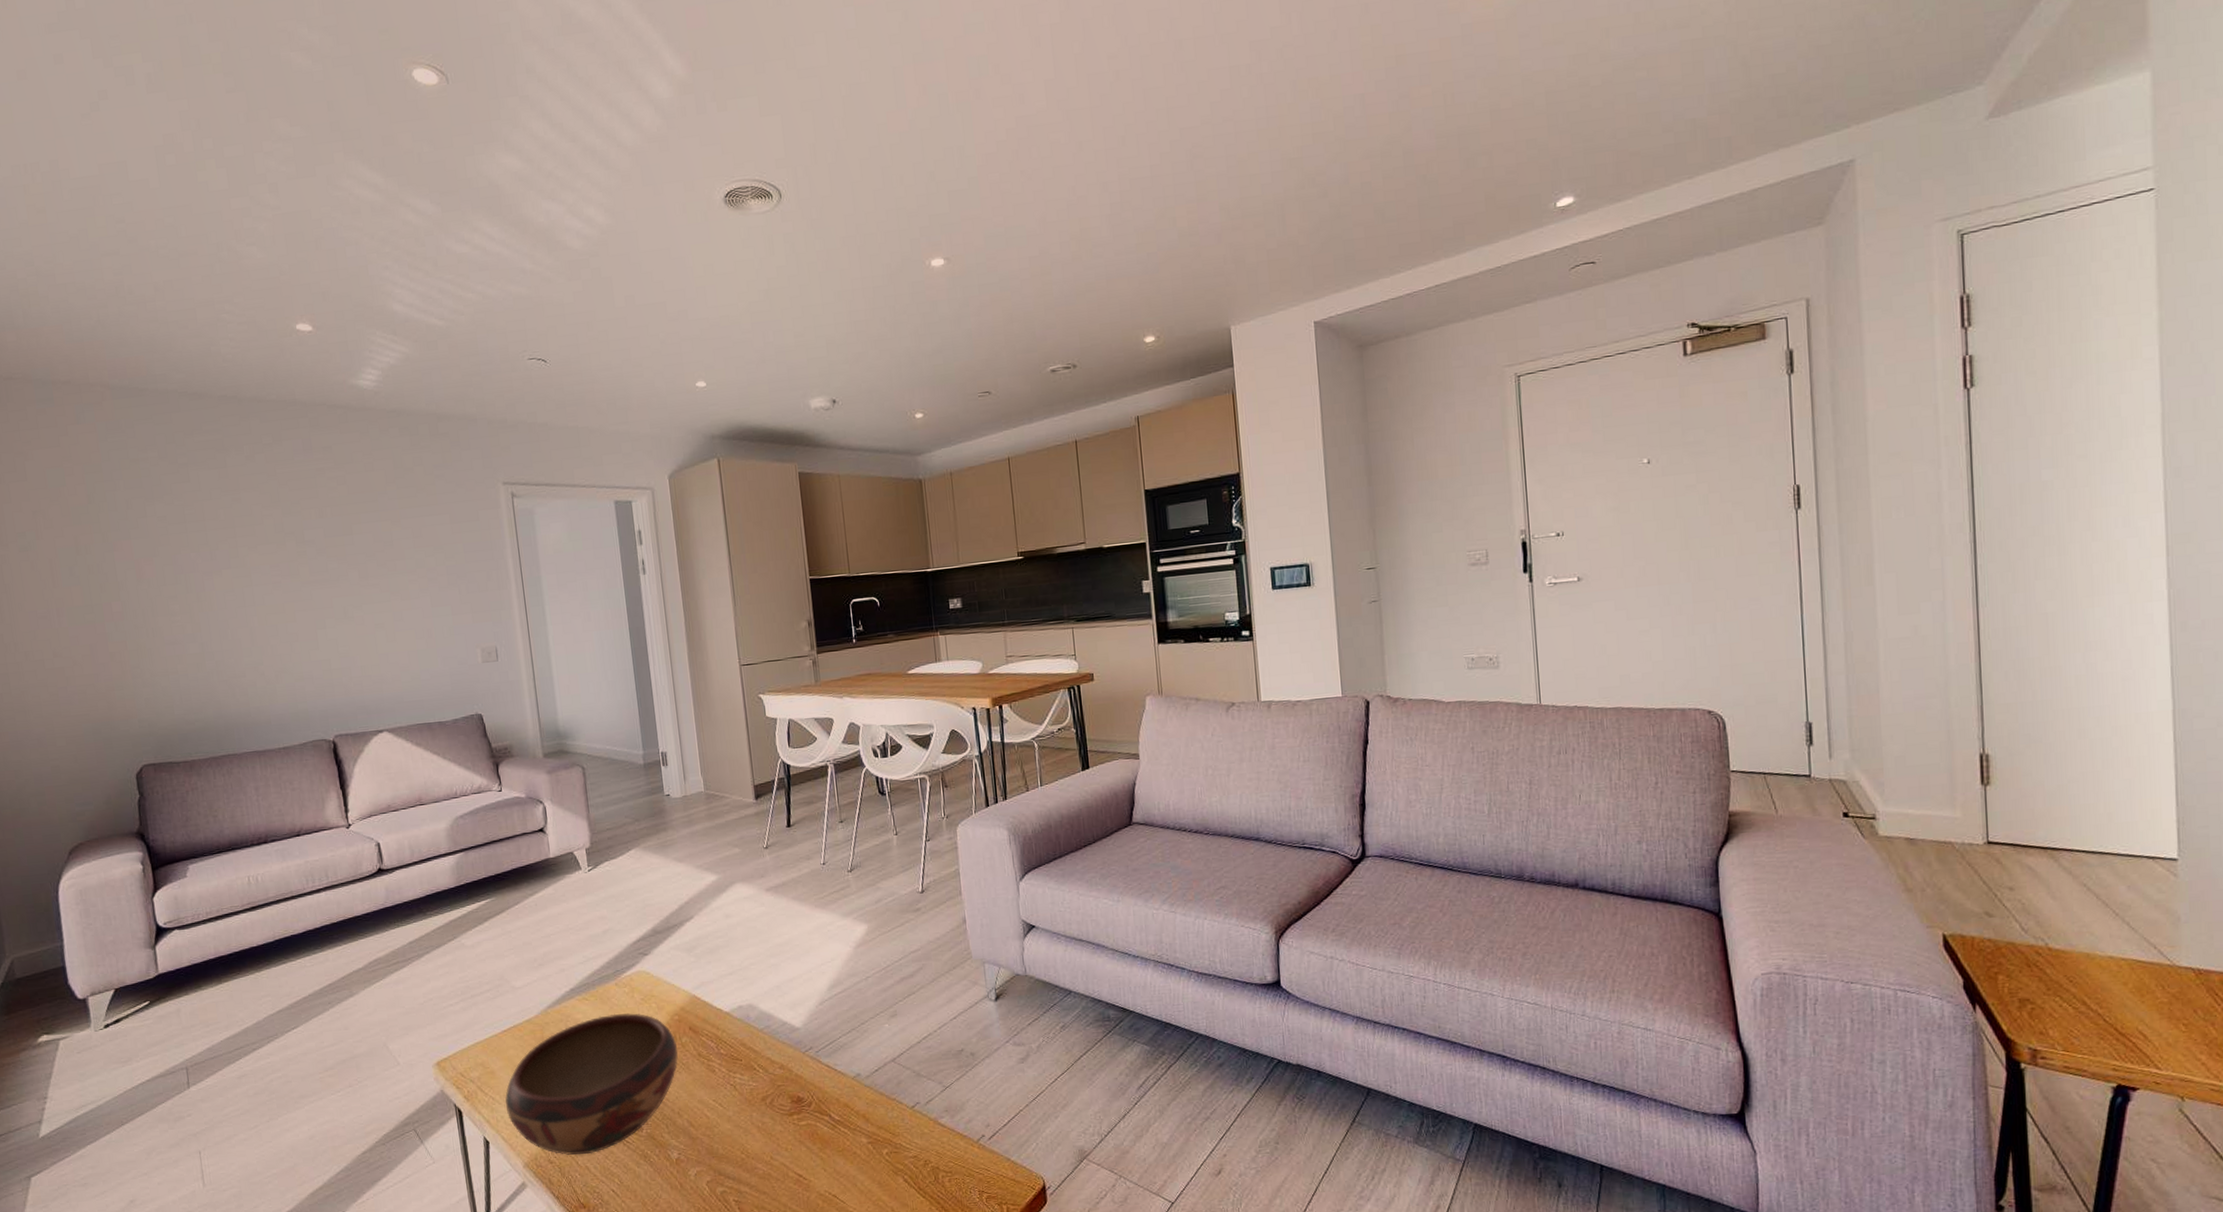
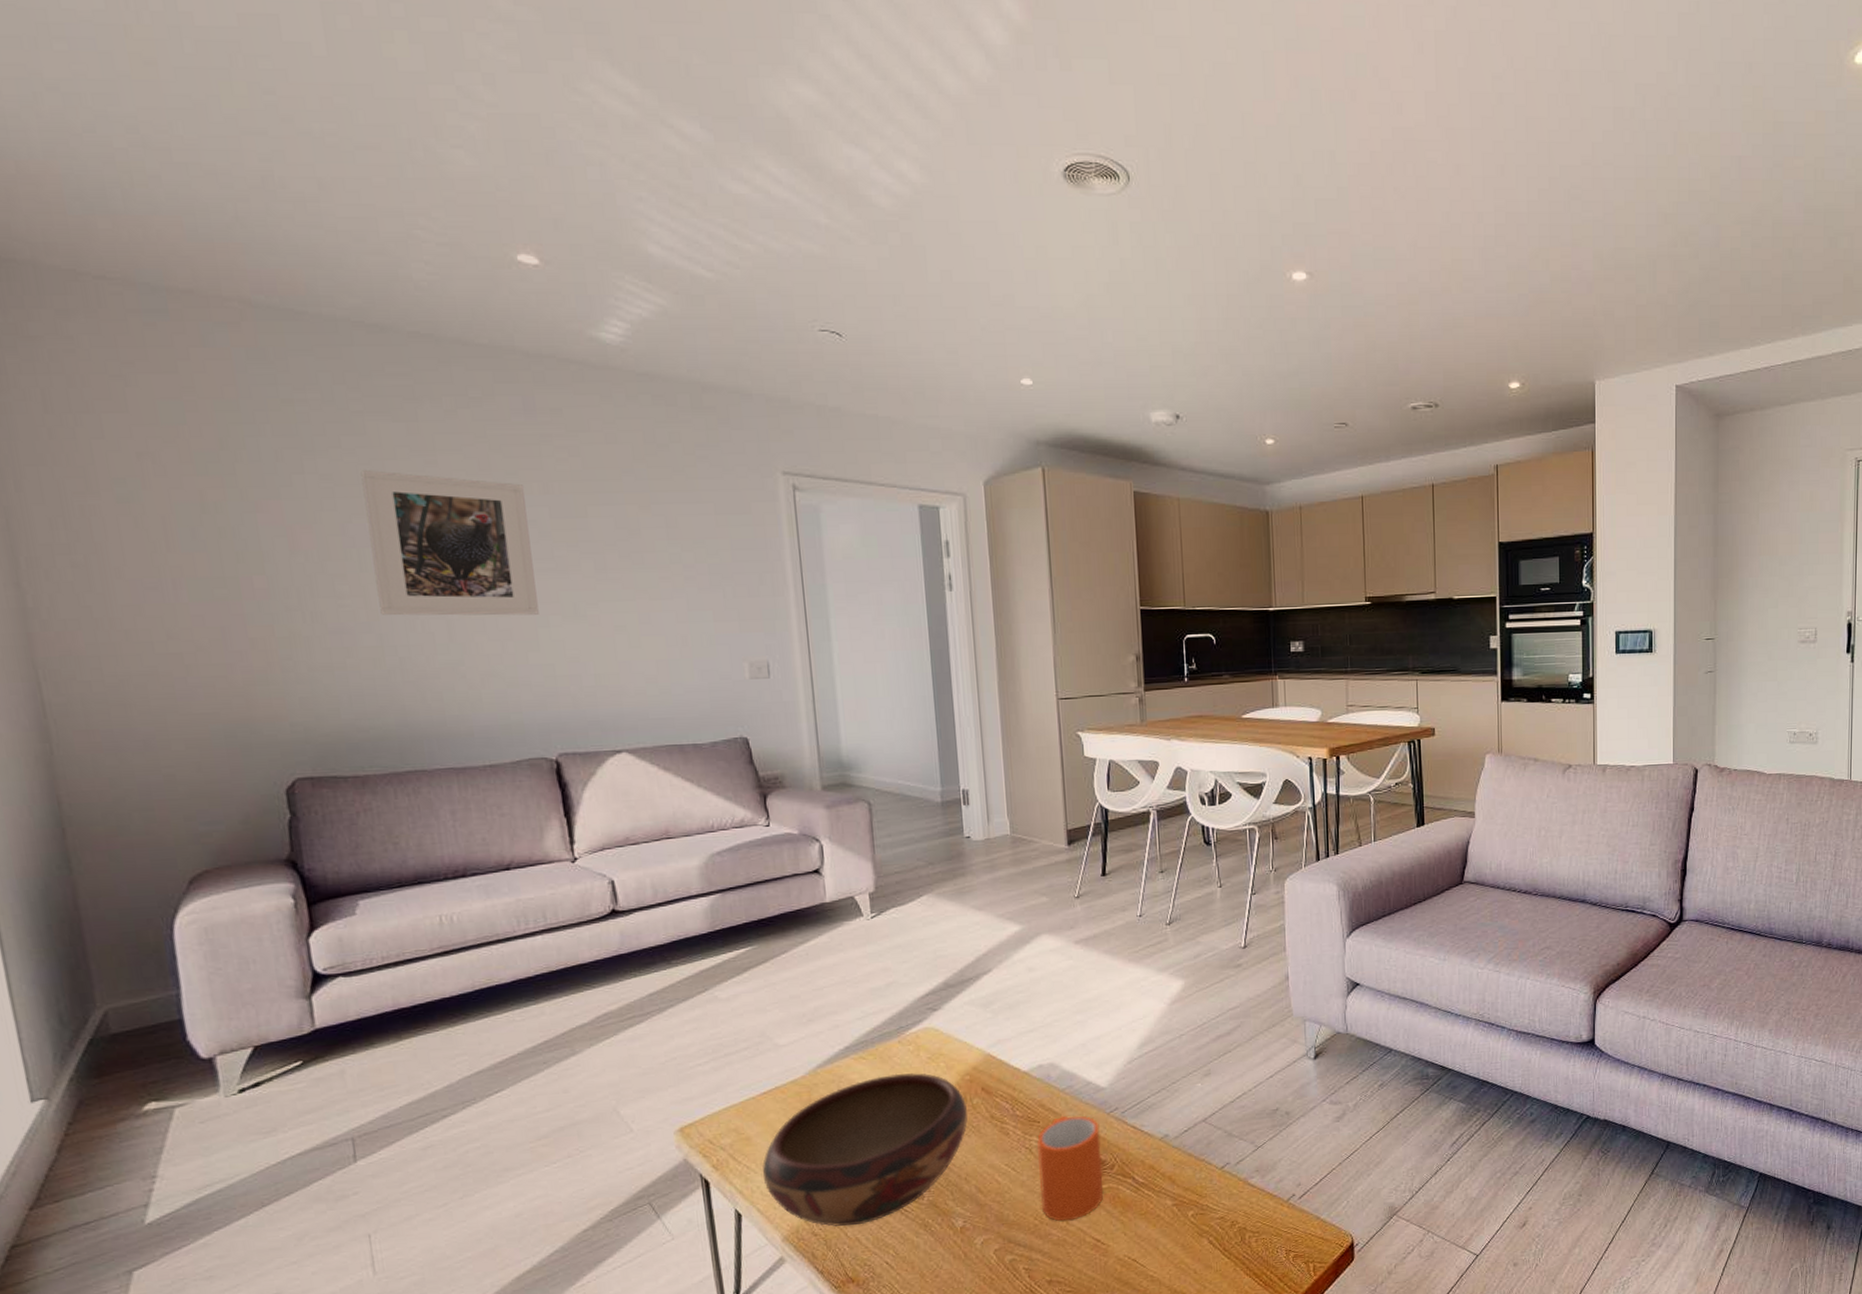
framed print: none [186,509,318,627] -> present [360,470,539,616]
mug: none [740,1054,803,1156] -> present [1037,1115,1104,1222]

